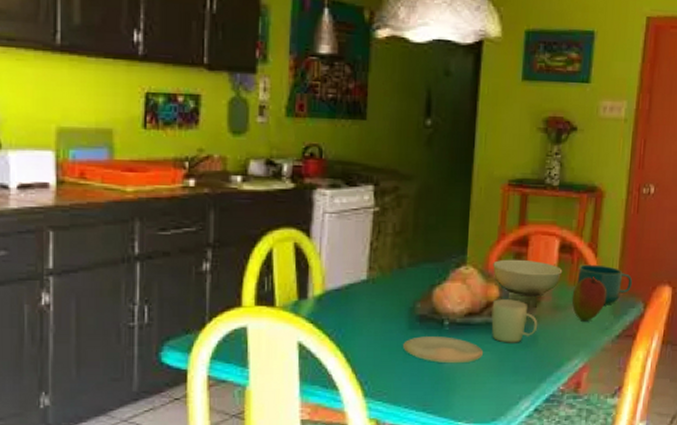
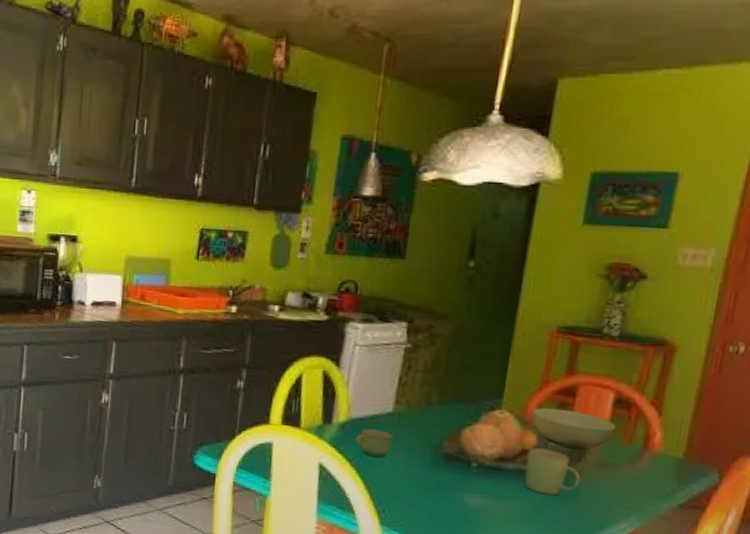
cup: none [333,299,370,328] -> present [356,428,394,458]
plate: present [403,336,484,364] -> none [425,474,514,508]
fruit: present [572,277,607,320] -> none [625,436,671,484]
cup: present [576,264,633,304] -> none [632,422,707,470]

